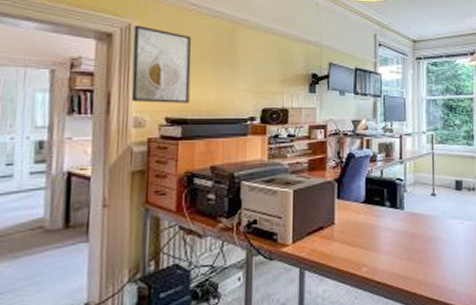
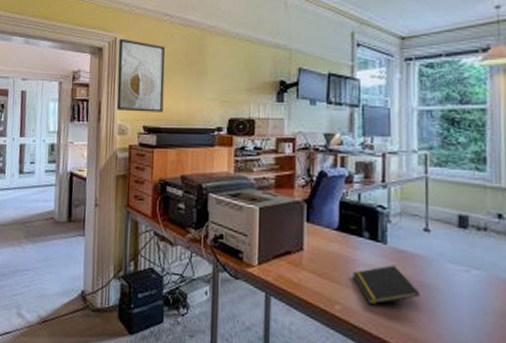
notepad: none [377,226,429,262] -> present [353,265,420,305]

